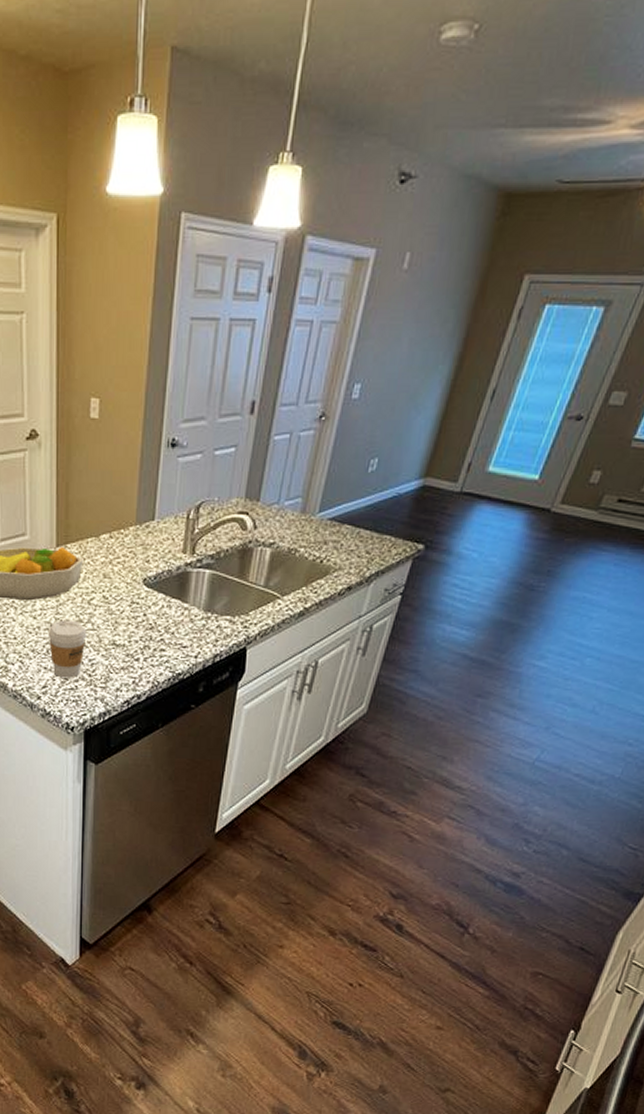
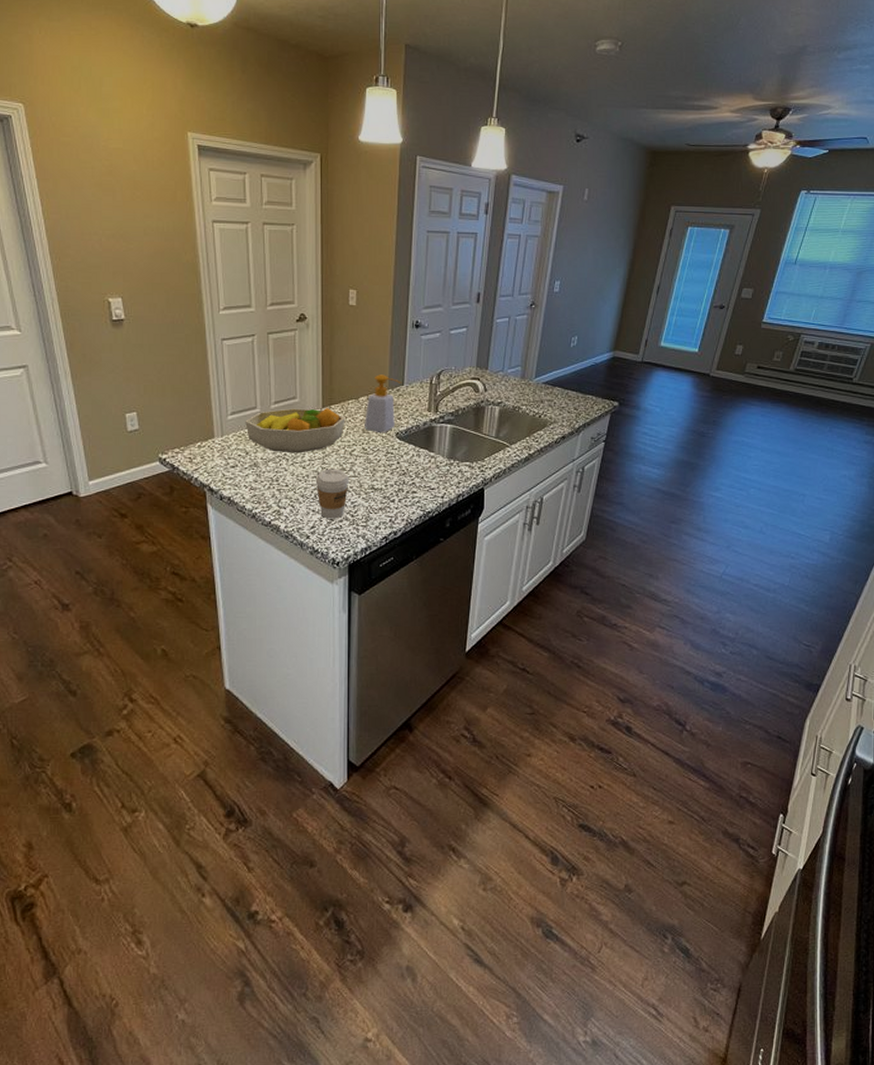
soap bottle: none [106,507,153,579] -> present [365,374,402,433]

